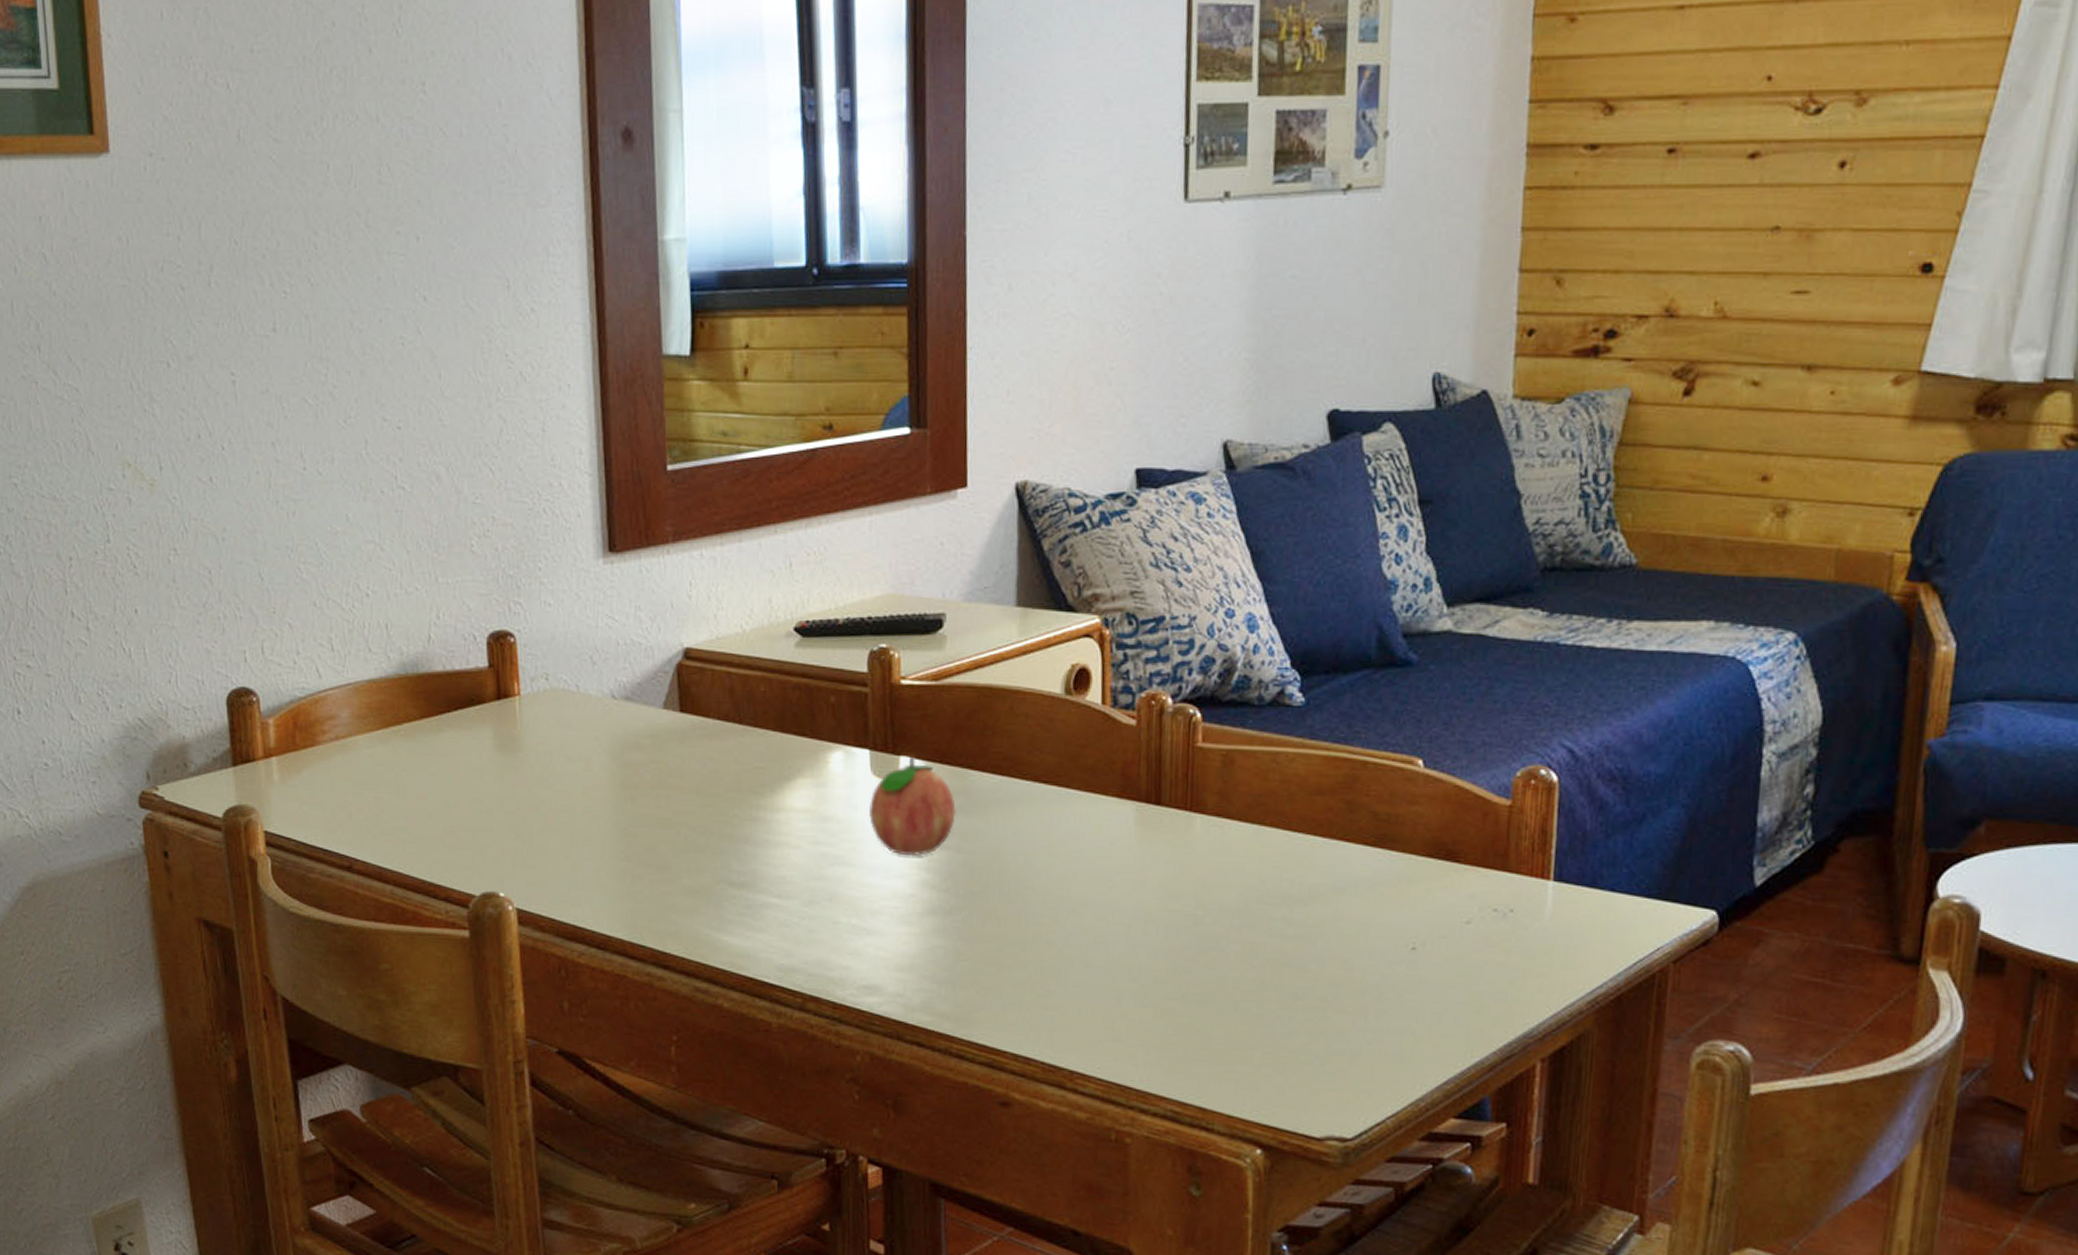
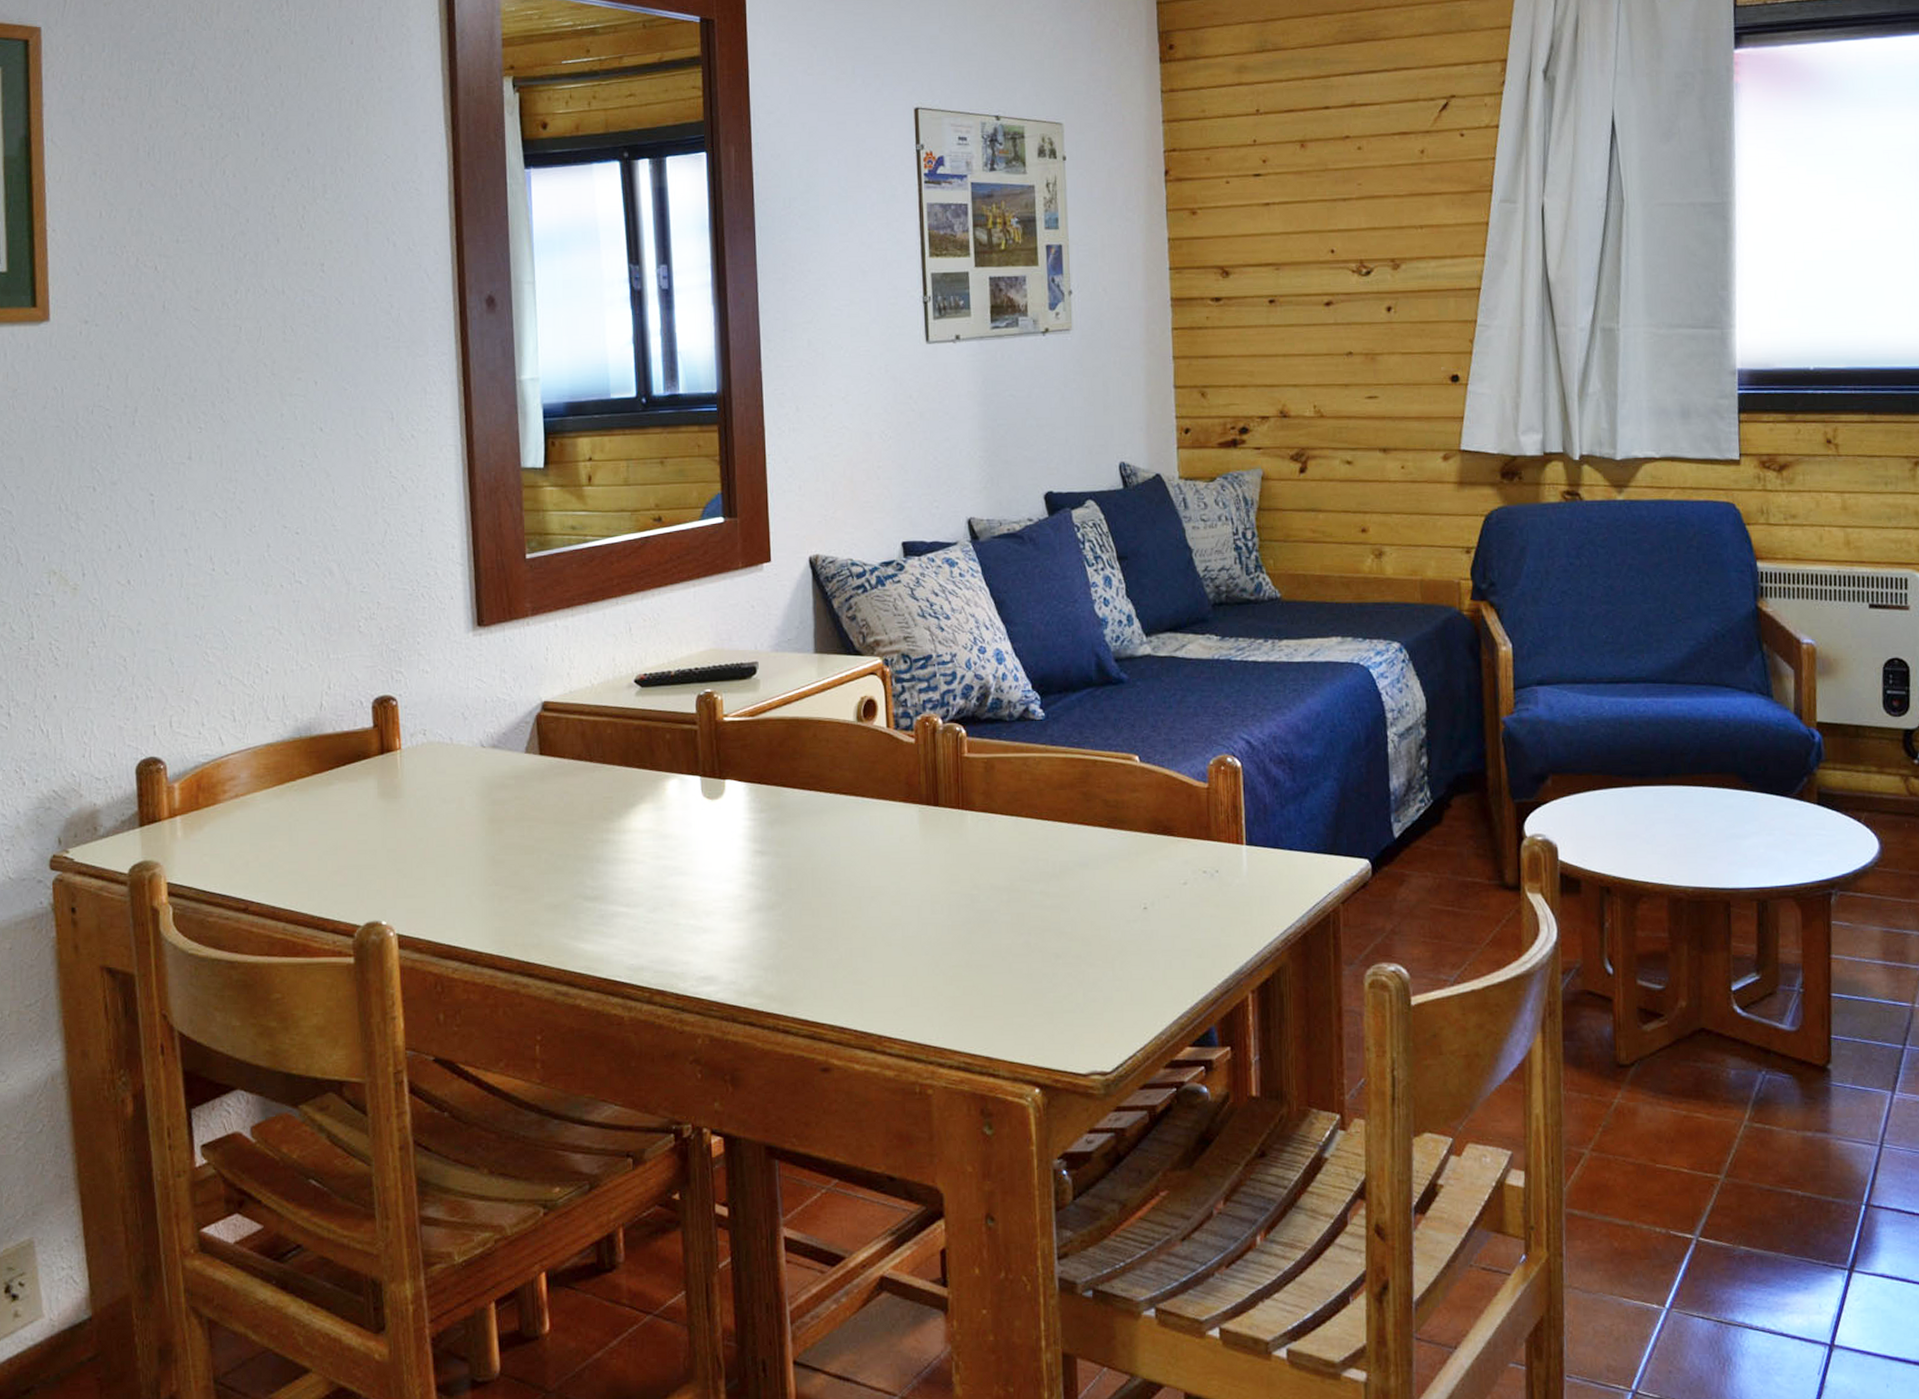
fruit: present [869,754,956,857] -> none [702,778,773,863]

